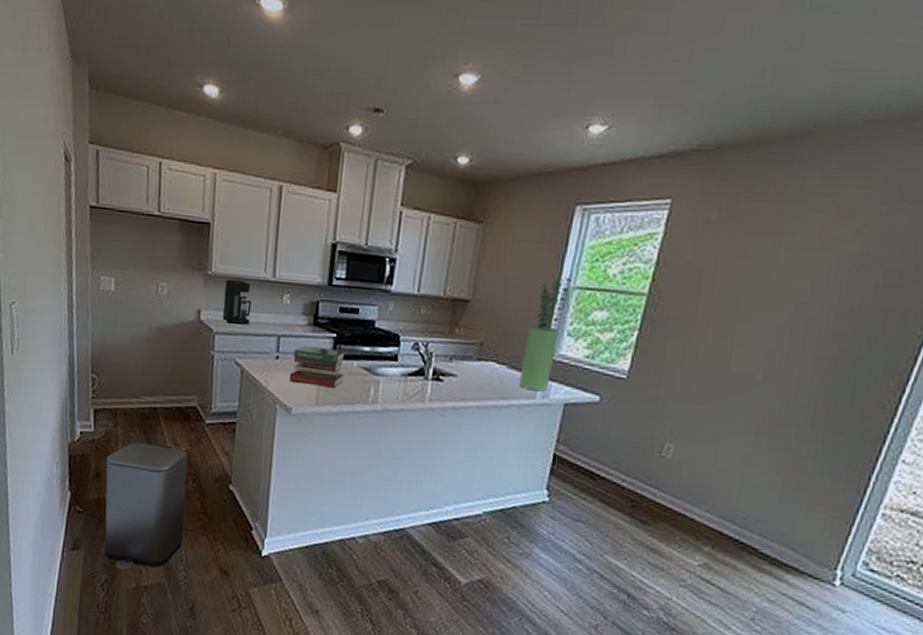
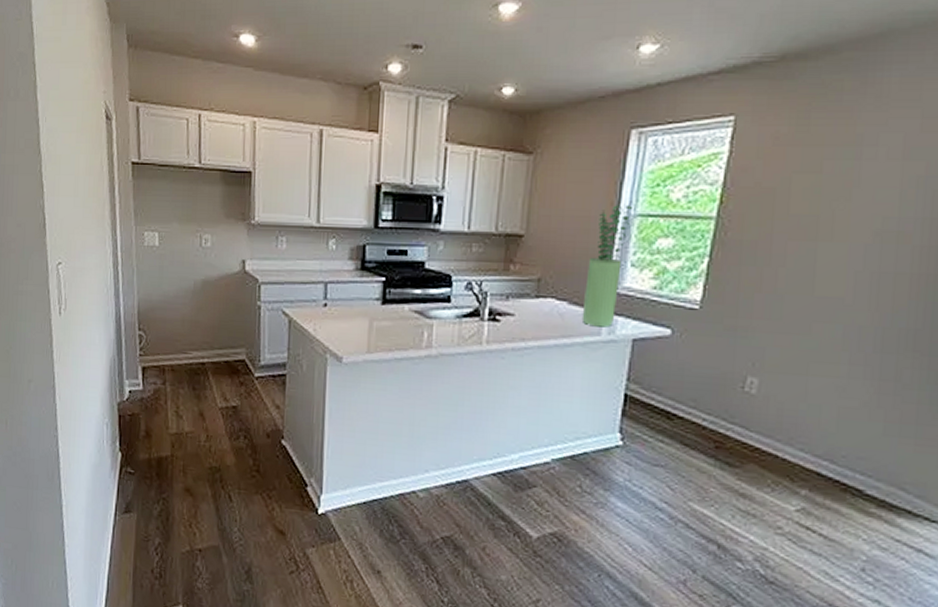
pedal bin: present [104,442,188,570] -> none [156,399,238,533]
coffee maker: present [222,279,252,325] -> none [267,228,297,273]
books: present [289,345,345,389] -> none [338,290,395,335]

